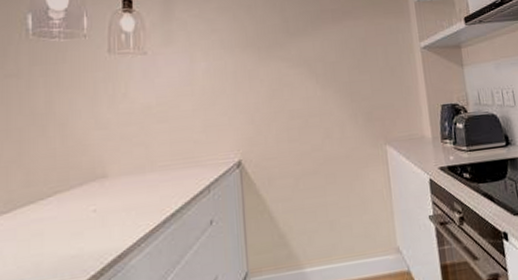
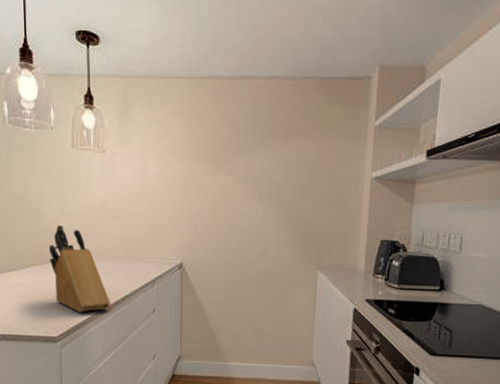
knife block: none [78,138,158,242] -> present [48,224,111,312]

